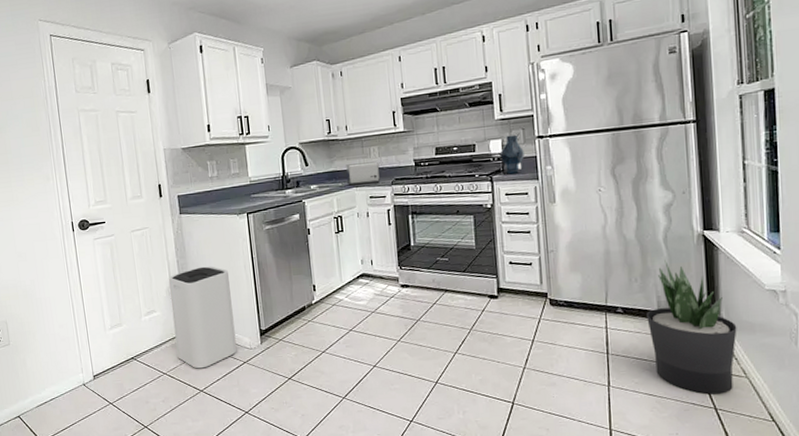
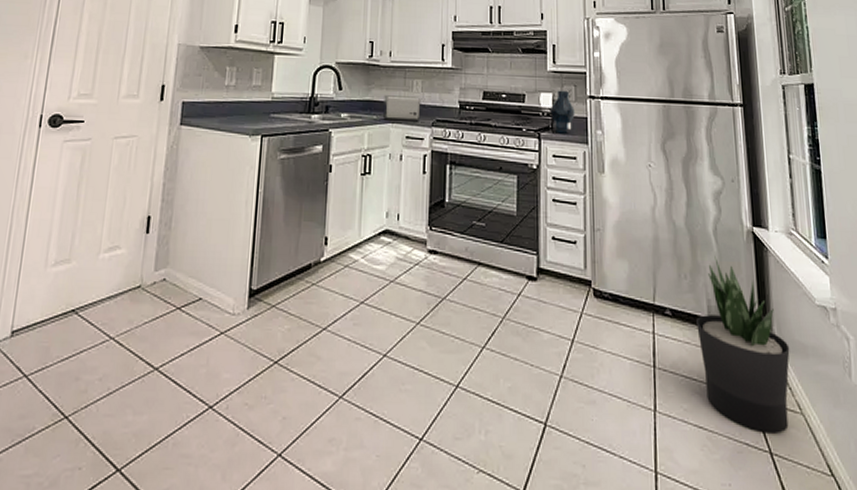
trash can: present [168,266,237,369] -> none [134,195,224,336]

